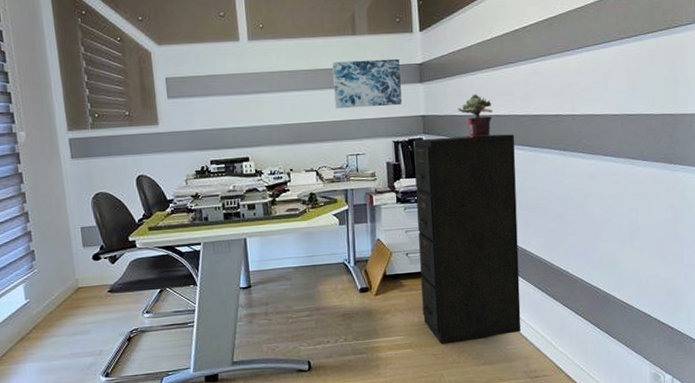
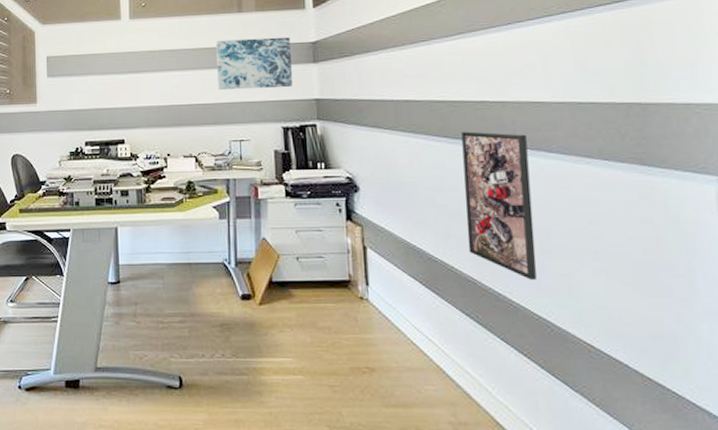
filing cabinet: present [413,134,521,344] -> none [306,122,445,374]
potted plant: present [458,94,493,138] -> none [358,75,400,126]
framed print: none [540,140,592,258] -> present [461,131,538,280]

